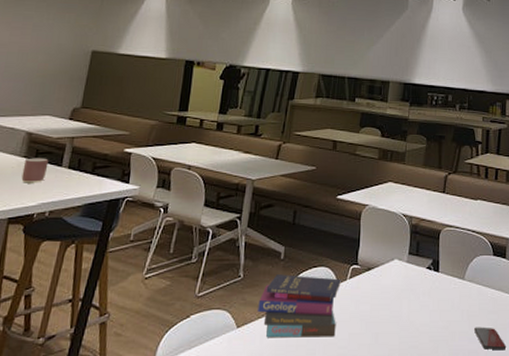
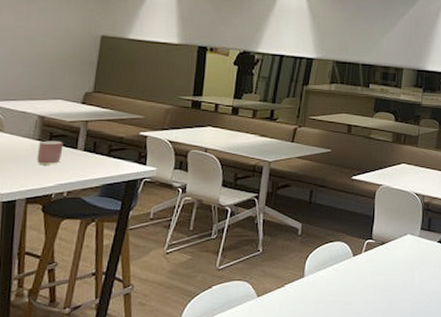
books: present [258,274,341,338] -> none [277,249,357,306]

